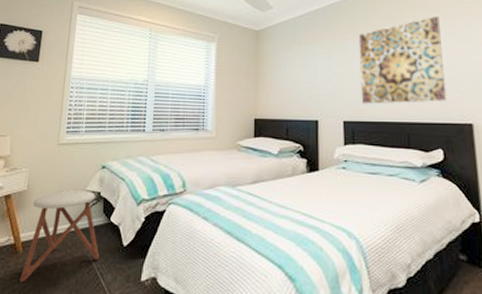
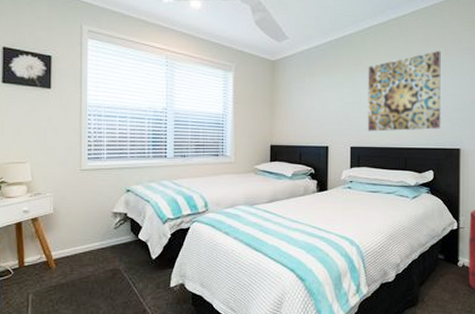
stool: present [20,190,100,283] -> none [56,212,131,294]

